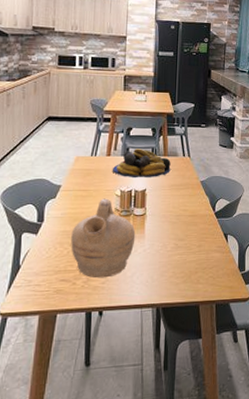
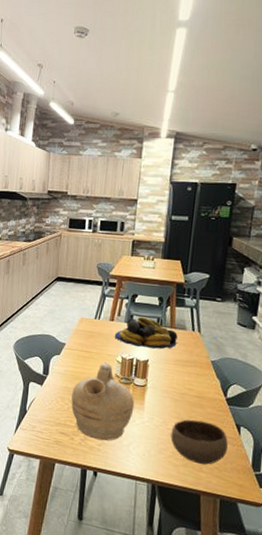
bowl: none [170,237,219,278] -> present [170,419,228,465]

